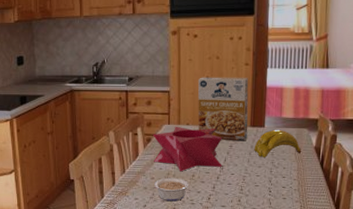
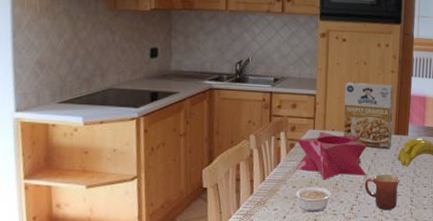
mug: none [221,165,258,201] -> present [364,174,401,211]

